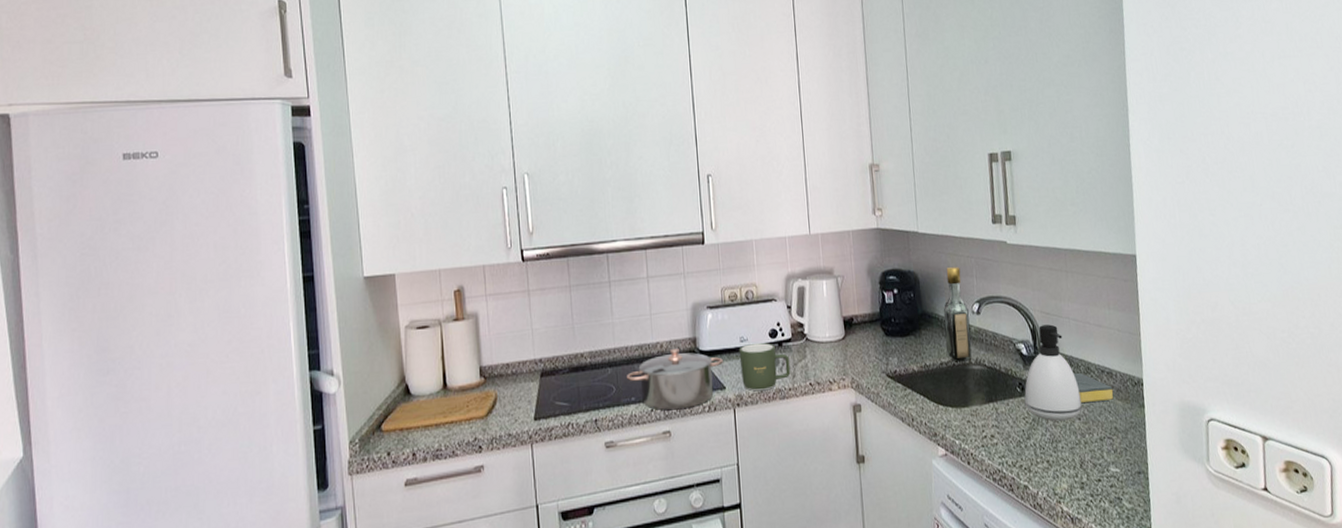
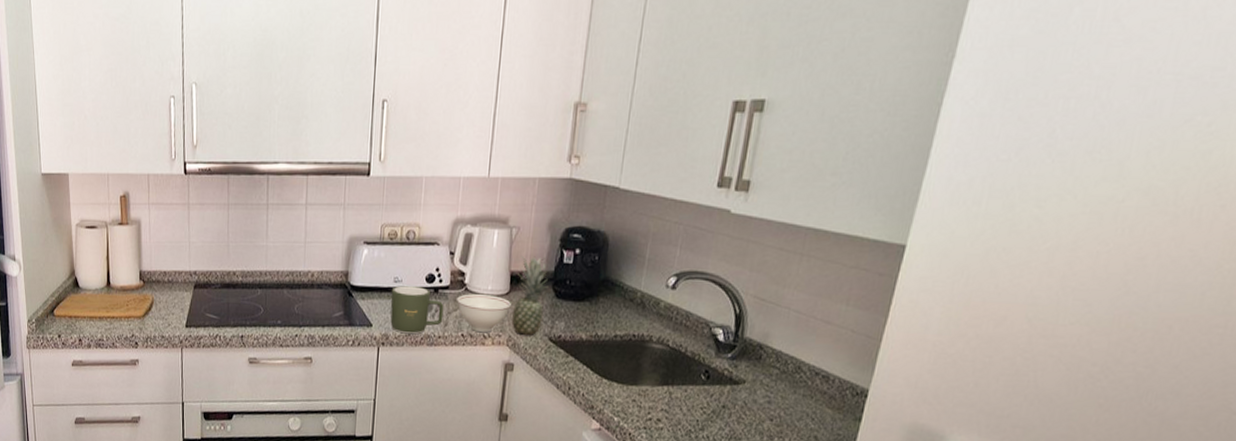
cooking pot: present [626,348,723,411] -> none [274,279,373,340]
bowl: none [800,341,849,379] -> present [457,294,511,333]
fruit: none [849,300,878,375] -> present [511,255,549,335]
bottle: present [943,266,972,361] -> none [623,231,663,337]
soap dispenser: present [1024,324,1082,422] -> none [706,311,781,419]
sponge: present [1073,372,1114,403] -> none [777,370,825,407]

